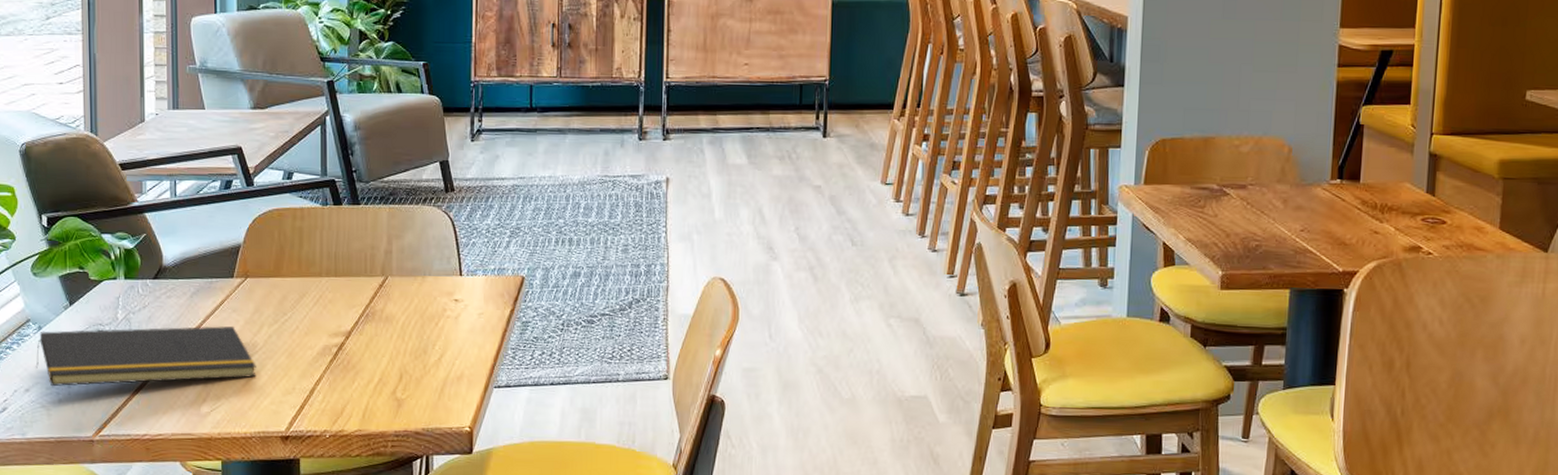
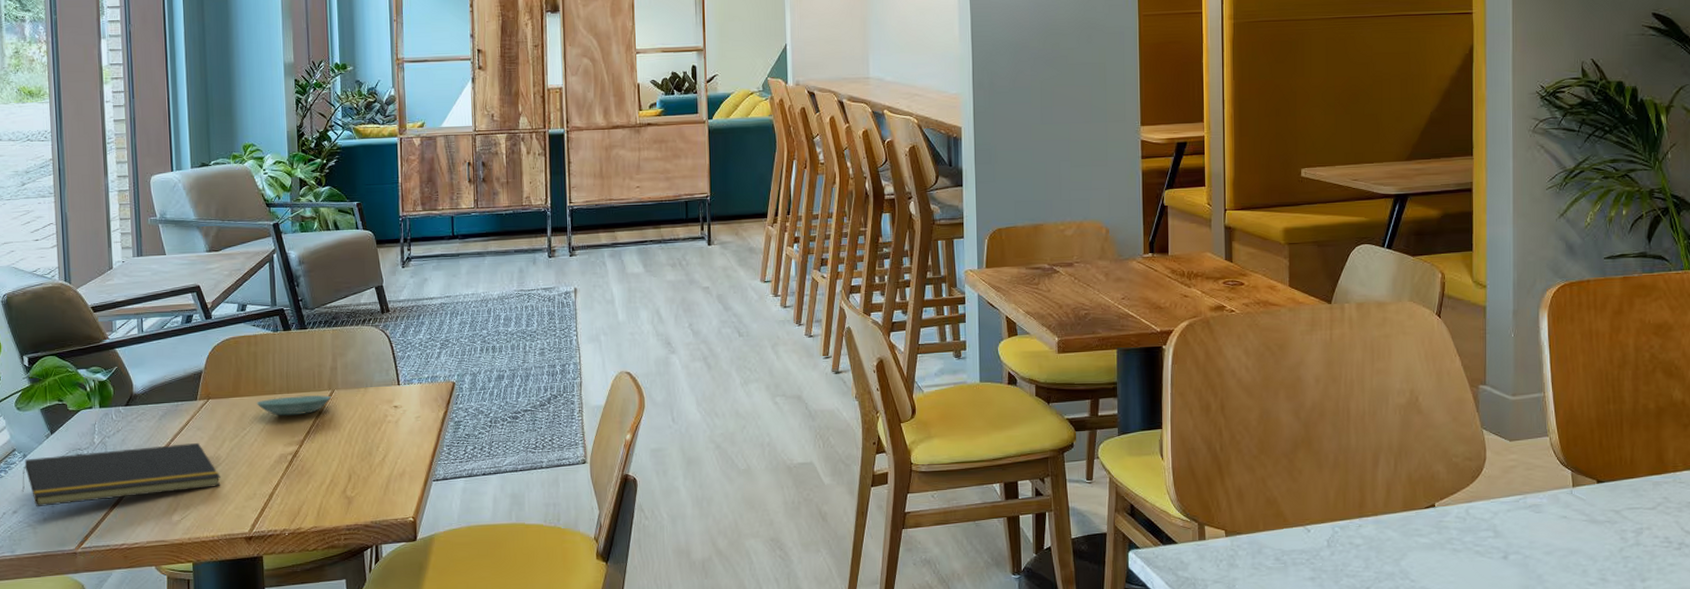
saucer: none [300,280,384,303] -> present [256,394,331,416]

